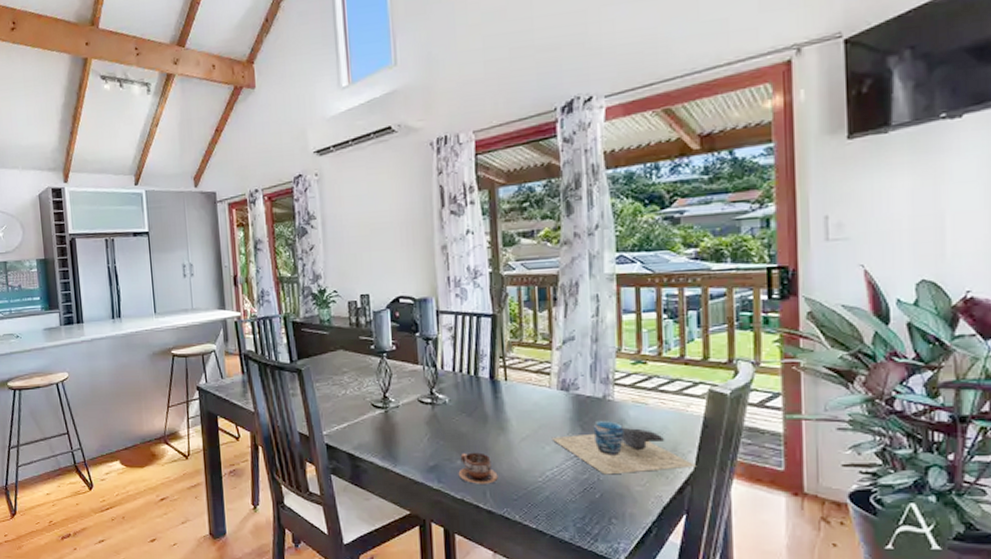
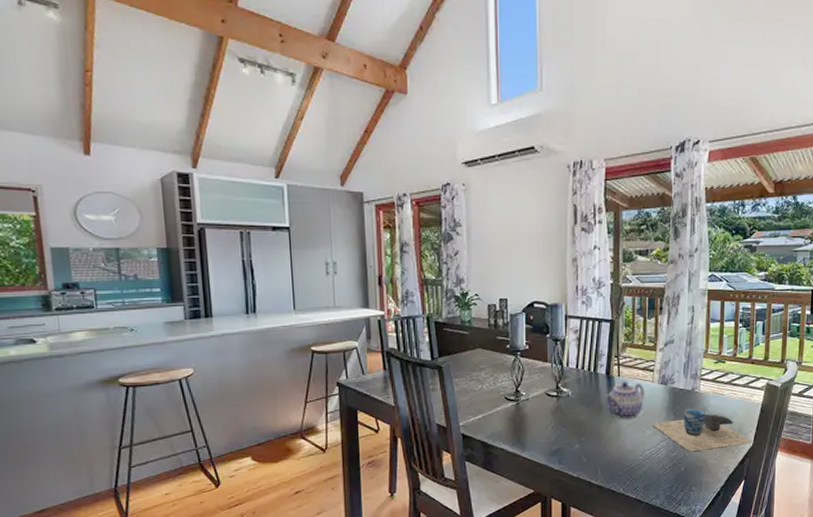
cup: present [458,452,498,484] -> none [576,437,608,464]
teapot: none [489,386,540,432] -> present [605,381,644,419]

